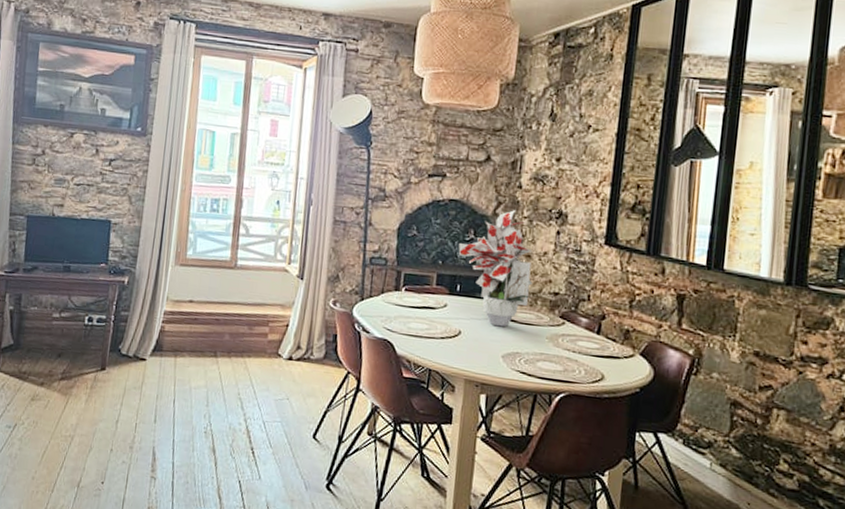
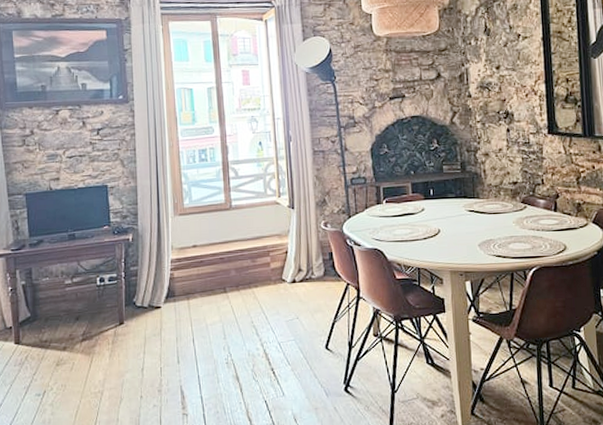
bouquet: present [458,210,532,327] -> none [426,117,494,220]

